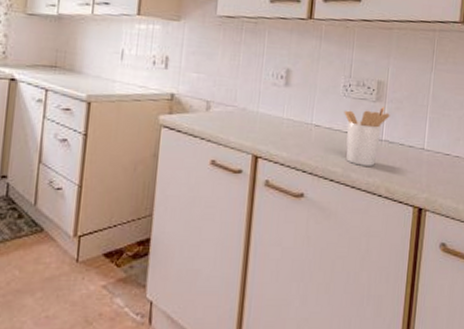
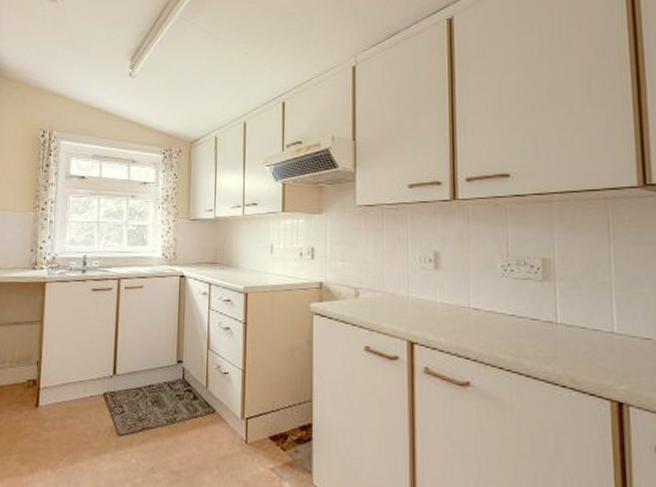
utensil holder: present [344,106,390,166] -> none [506,285,563,353]

